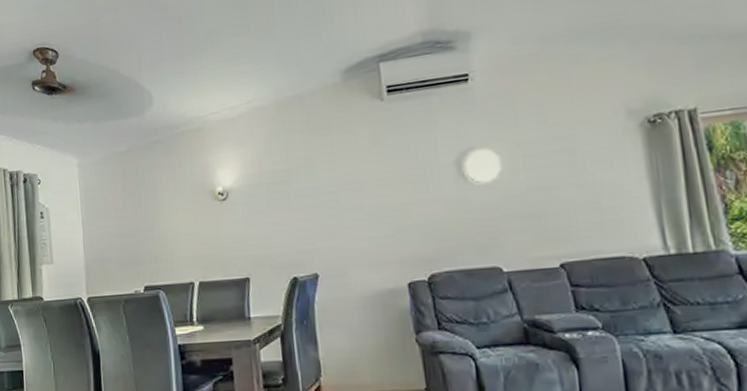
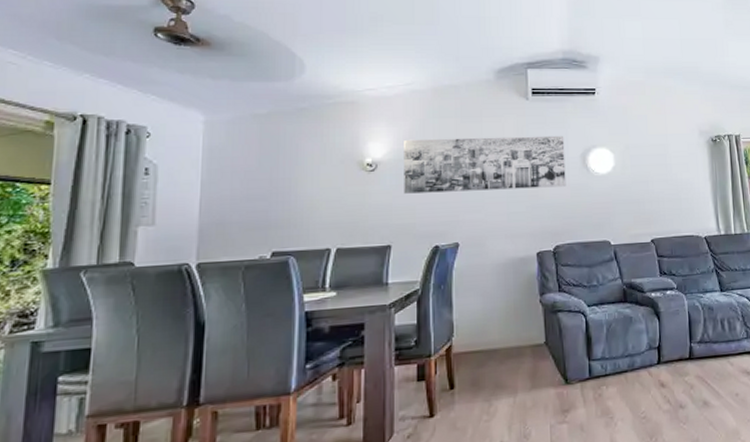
wall art: none [251,139,439,222] -> present [404,135,566,194]

